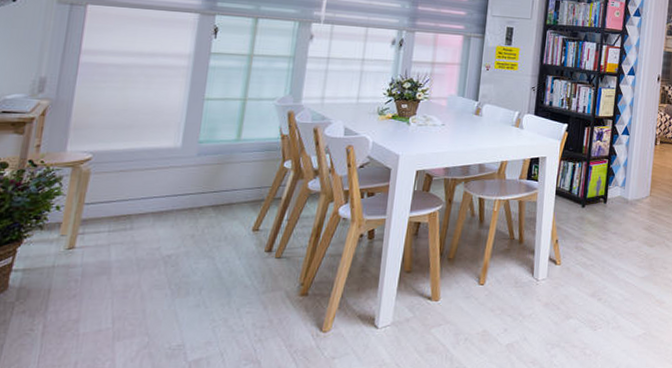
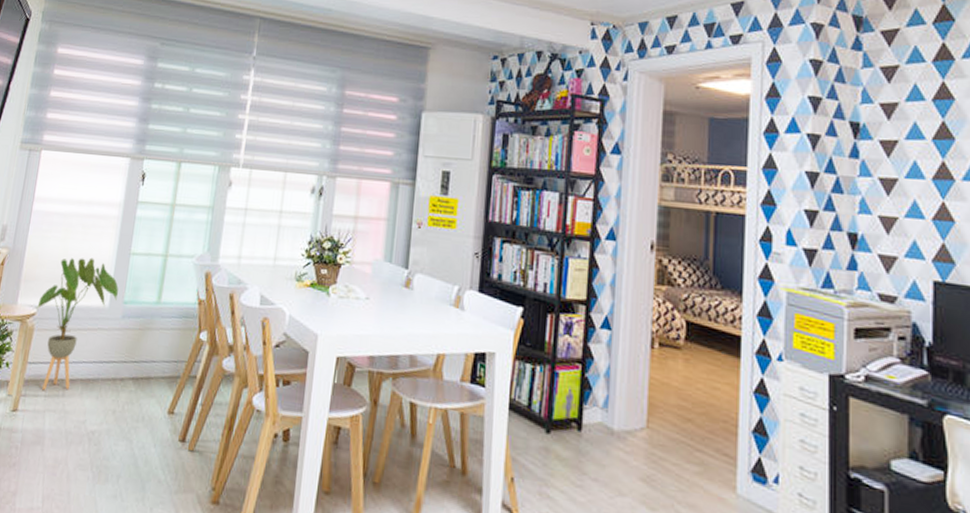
house plant: none [91,104,192,226] -> present [36,257,118,390]

